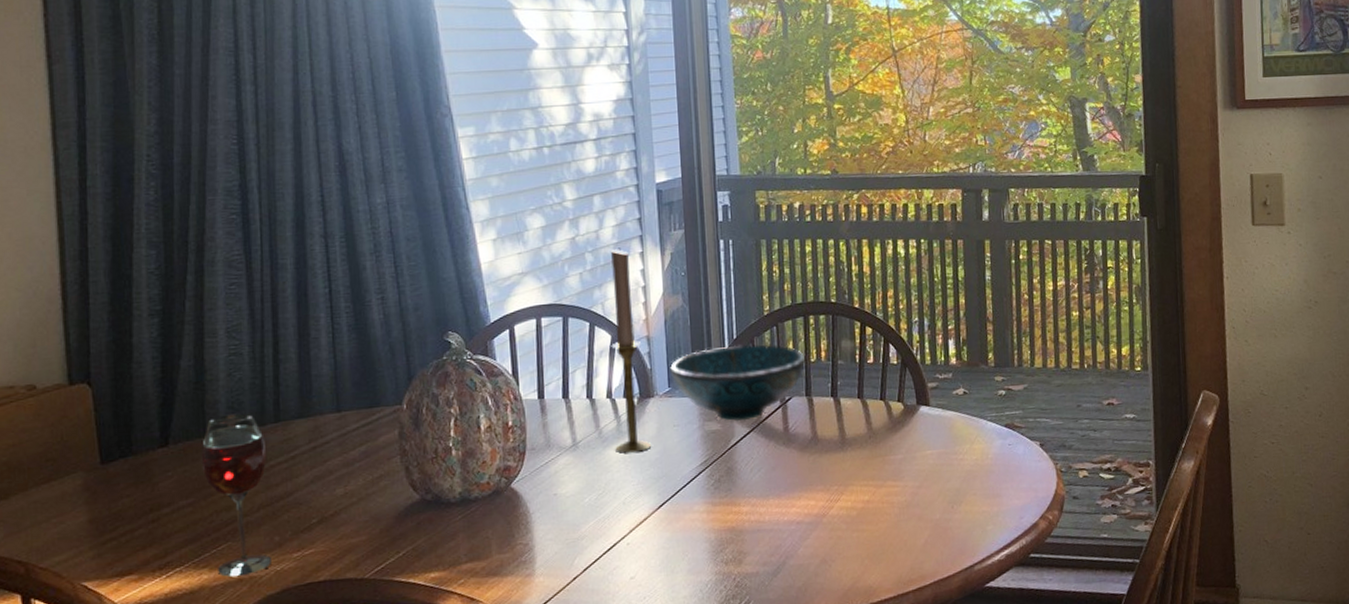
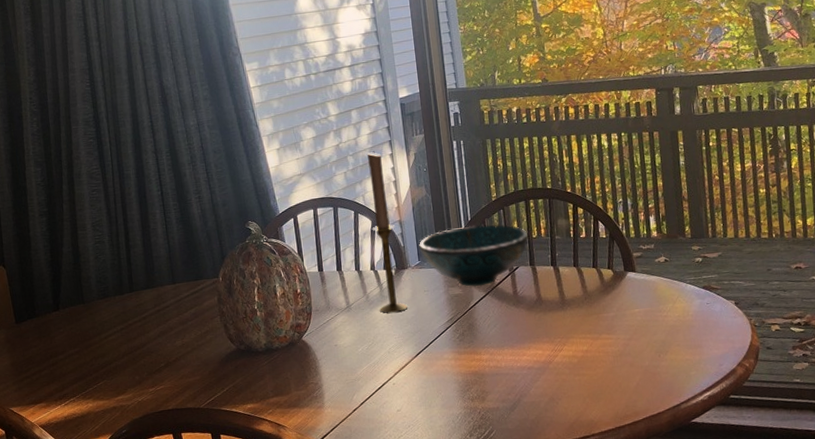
wineglass: present [200,413,271,577] -> none [81,285,135,405]

